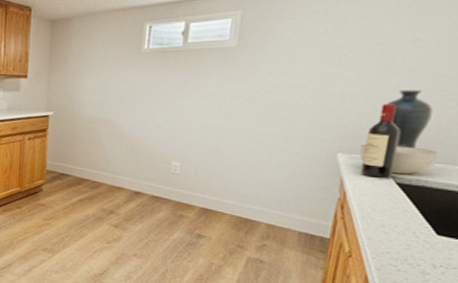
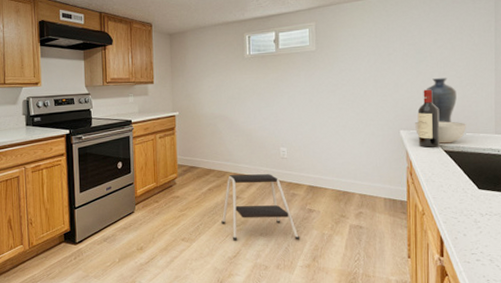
step stool: none [90,187,182,266] -> present [221,174,300,241]

